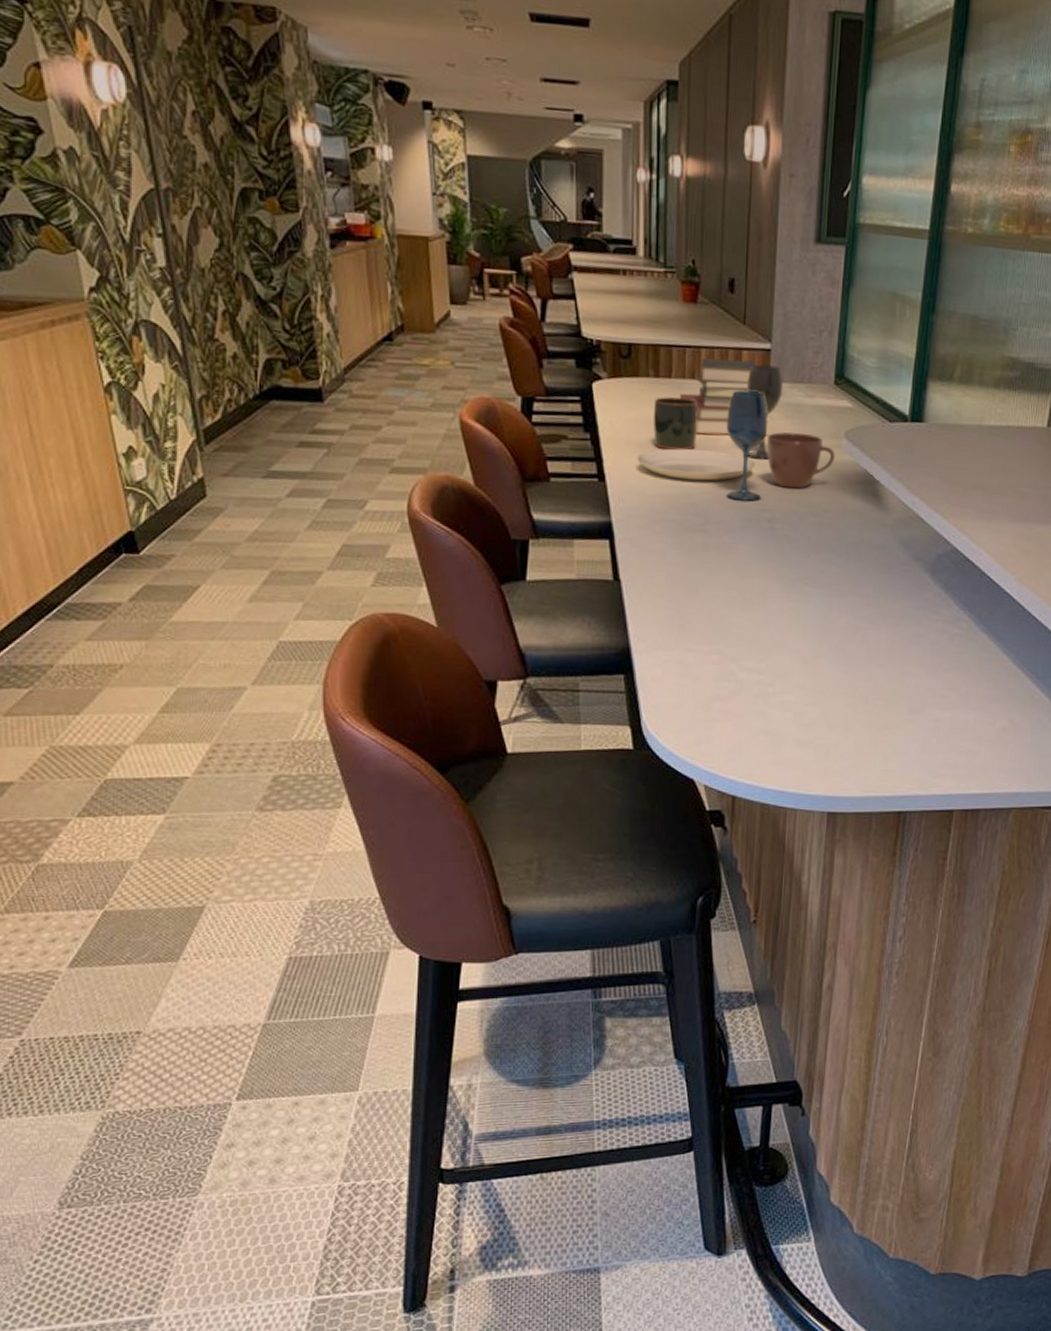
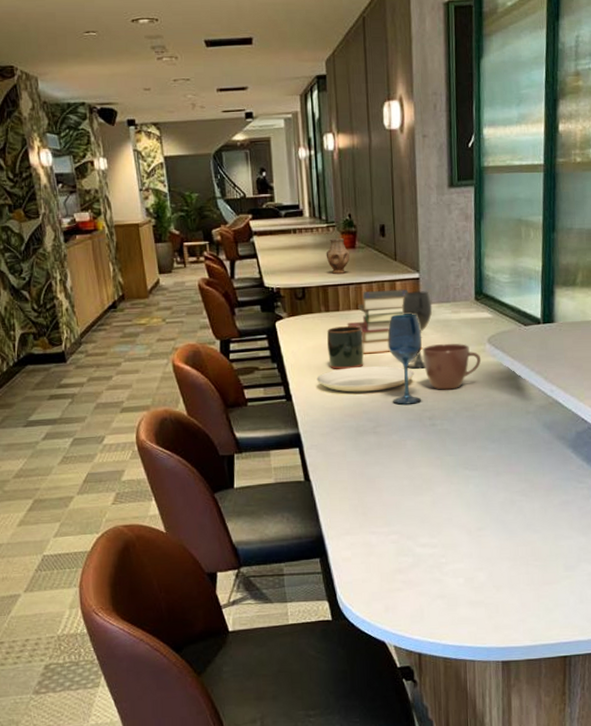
vase: none [660,287,690,334] -> present [326,238,350,275]

